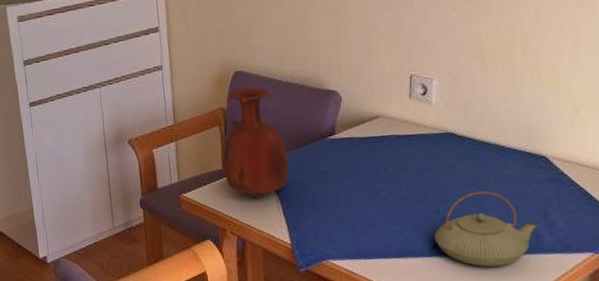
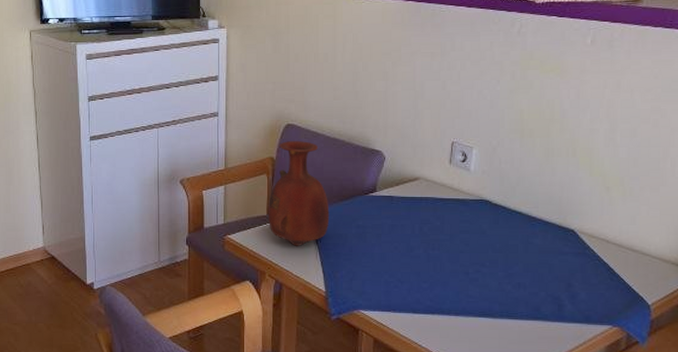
teapot: present [434,190,539,267] -> none [462,257,562,330]

